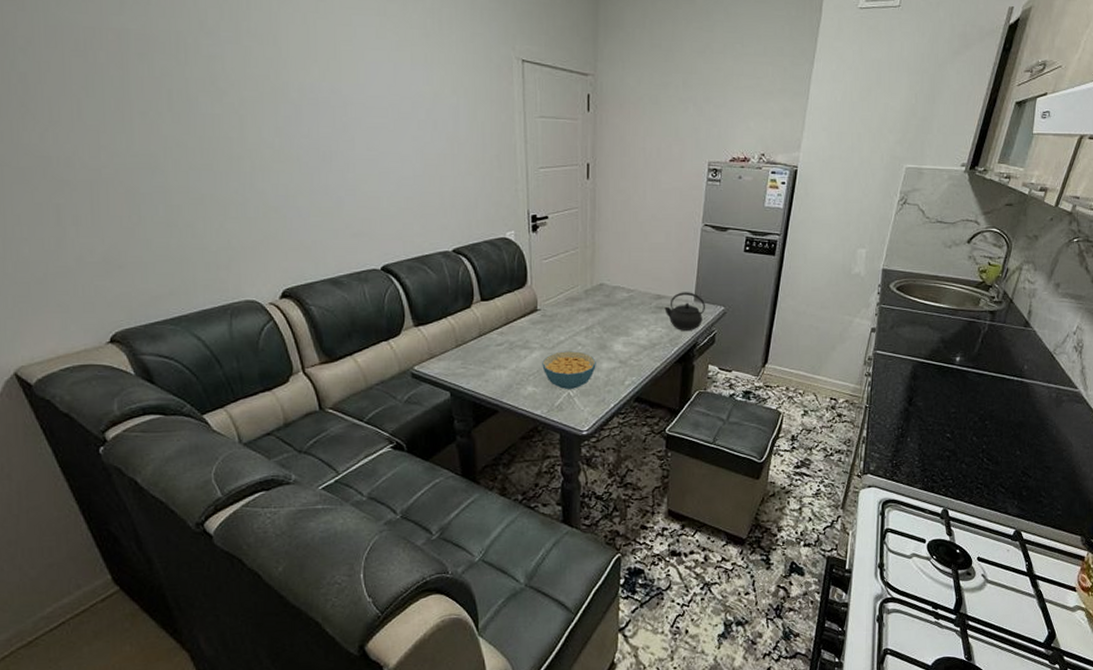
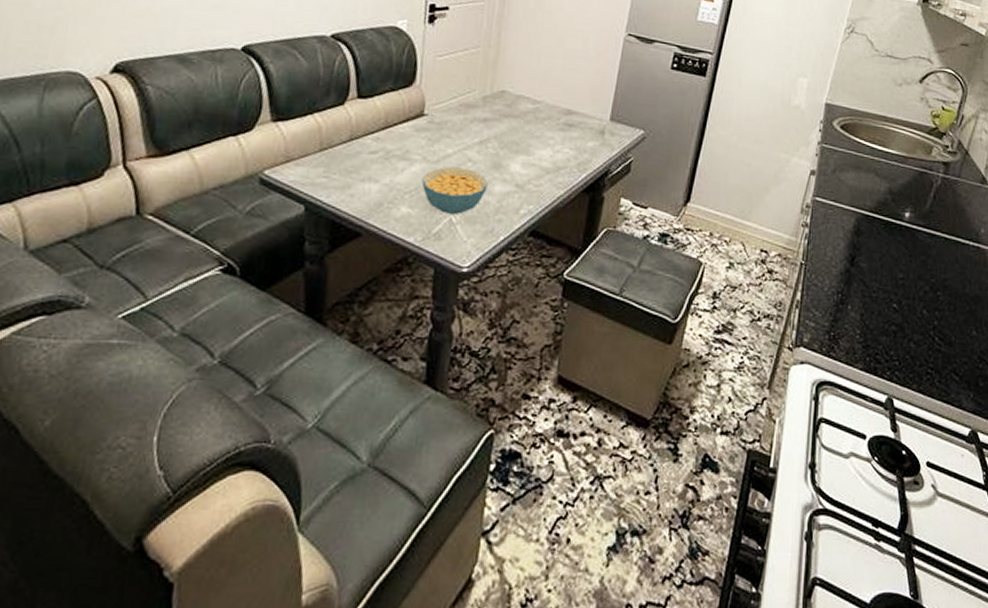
kettle: present [664,292,706,331] -> none [574,108,623,155]

